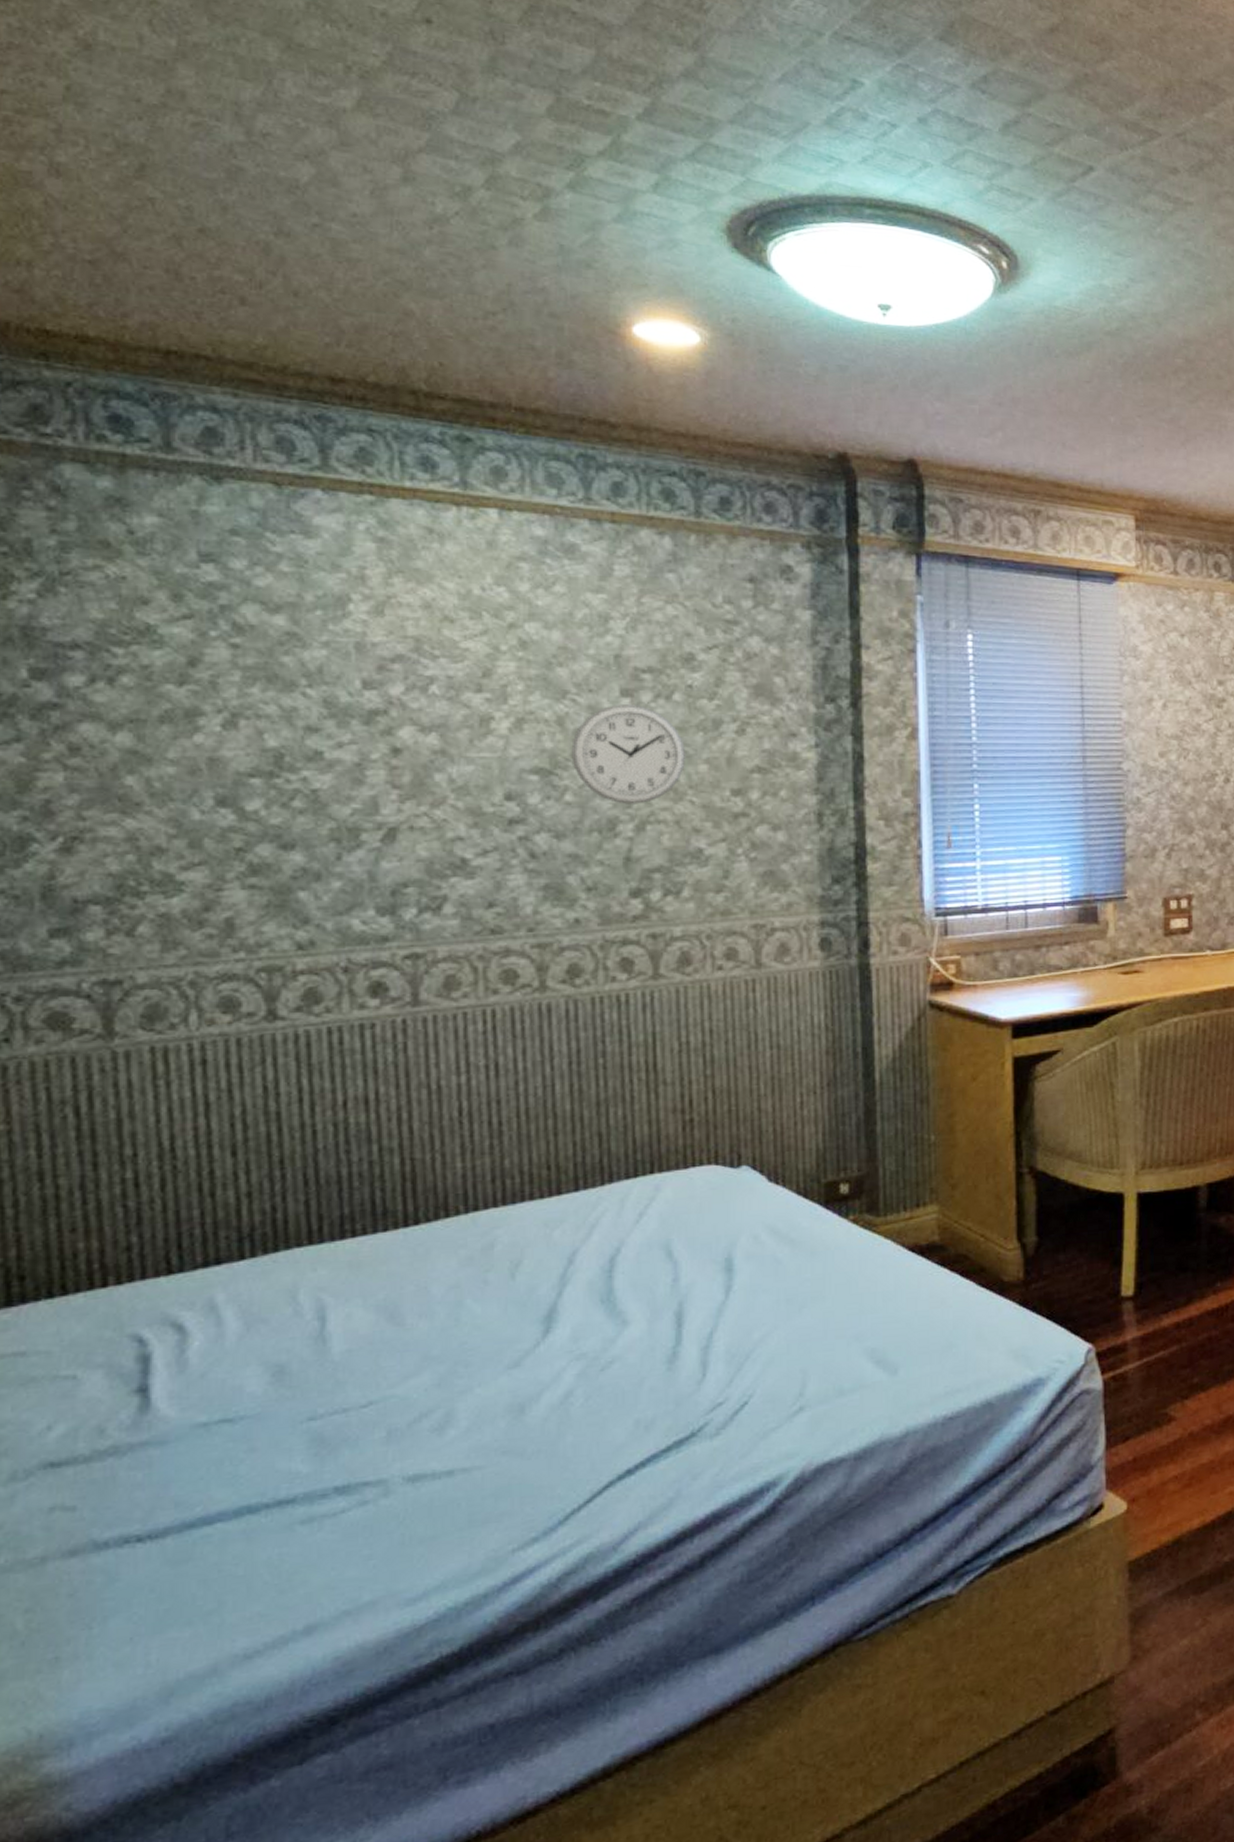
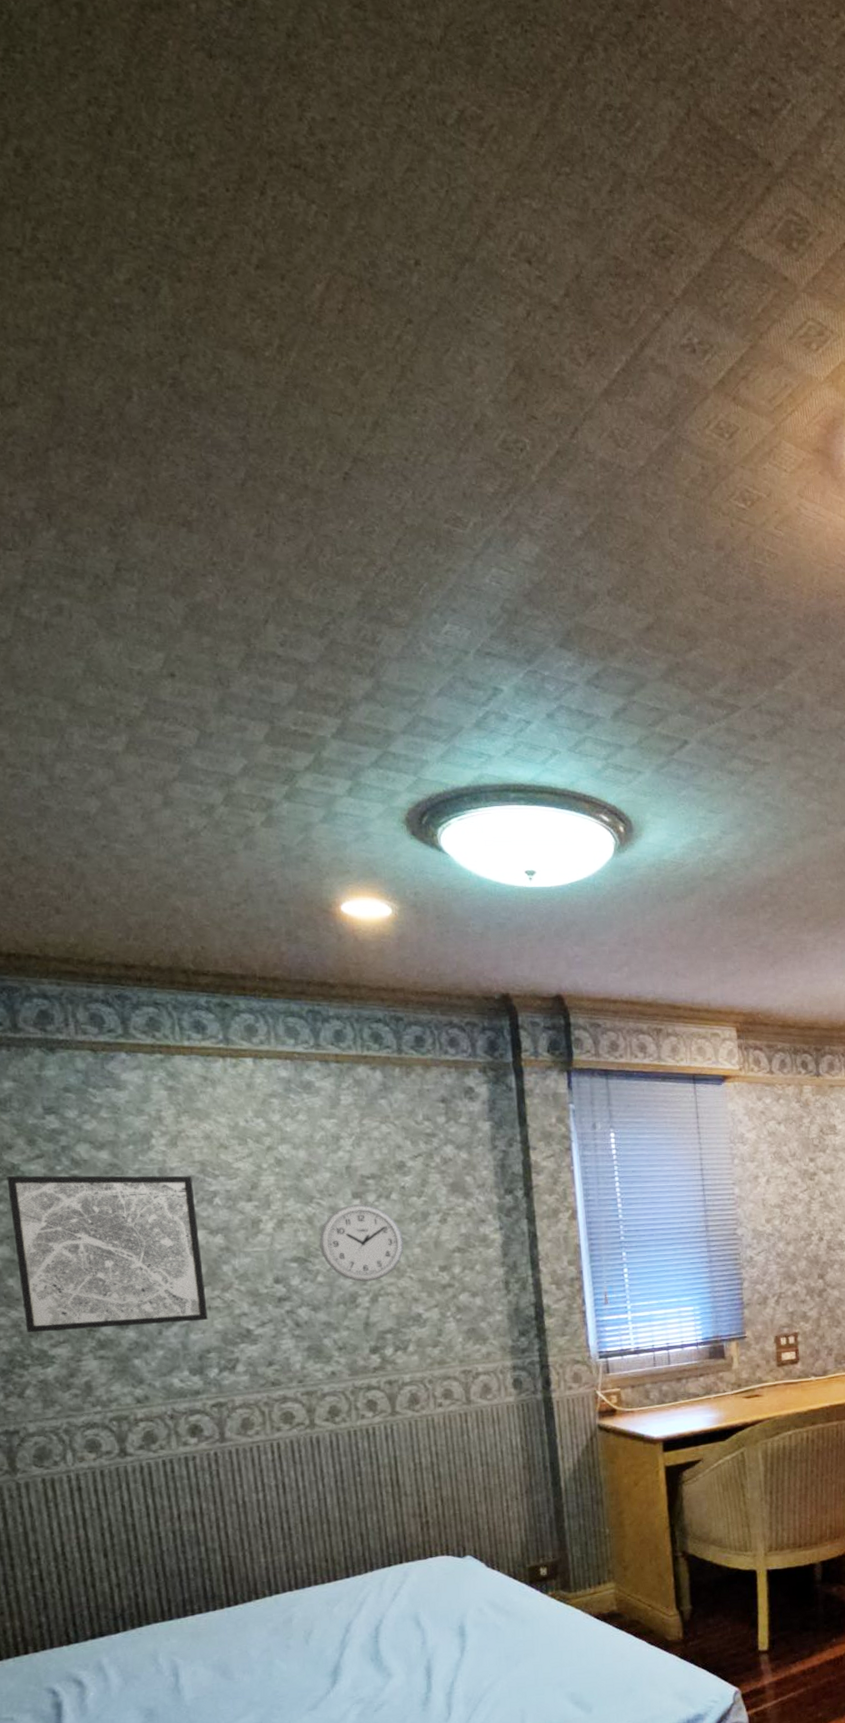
wall art: none [137,640,408,850] -> present [7,1175,208,1333]

